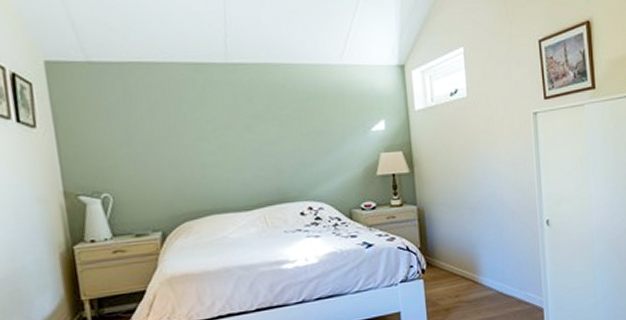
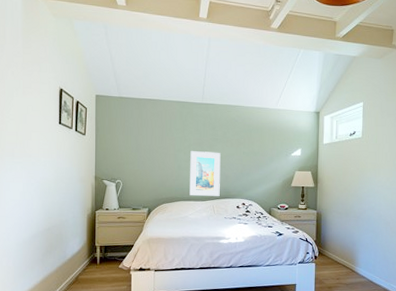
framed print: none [217,135,273,205] -> present [189,150,221,196]

